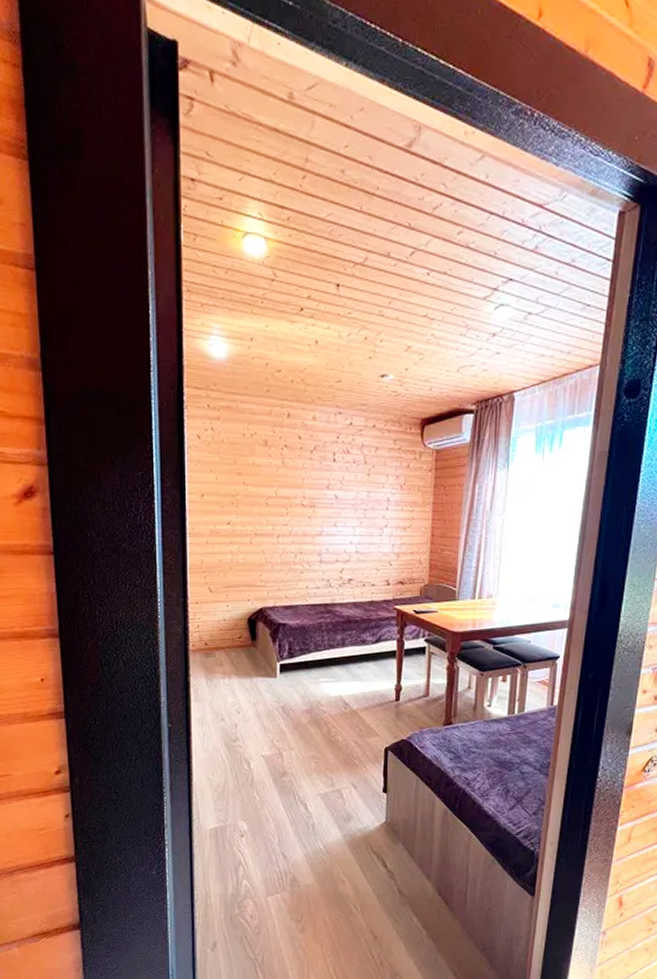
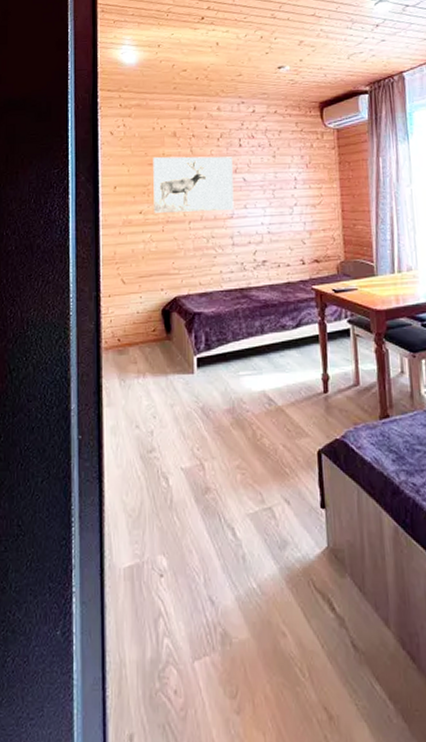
wall art: none [242,465,325,528] -> present [153,156,234,213]

